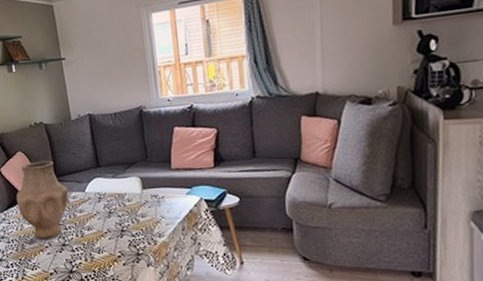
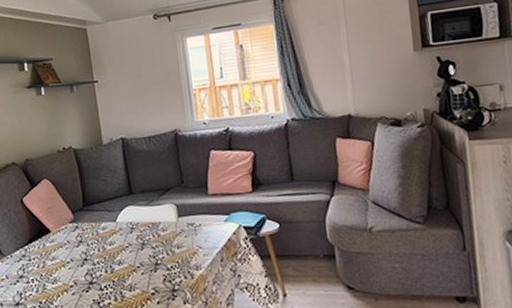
vase: present [16,160,69,239] -> none [39,188,98,278]

